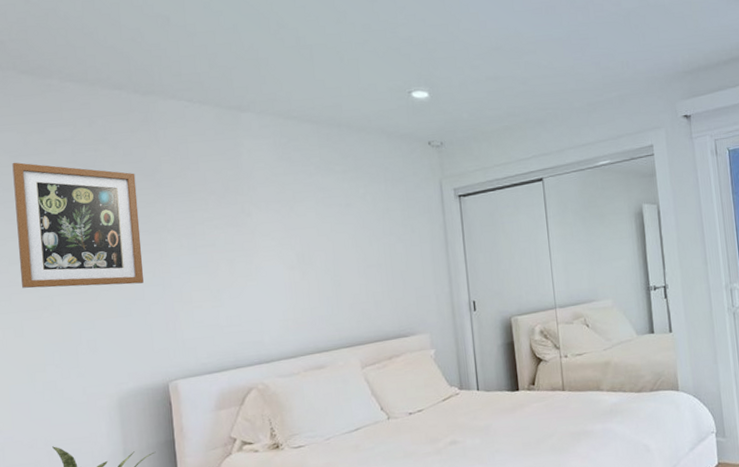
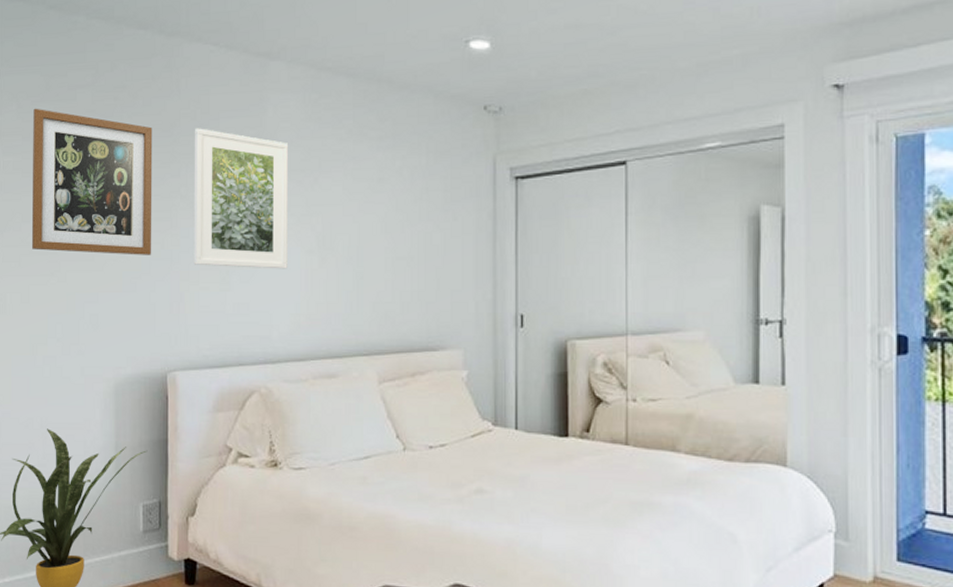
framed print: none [176,171,273,288] -> present [193,128,288,269]

